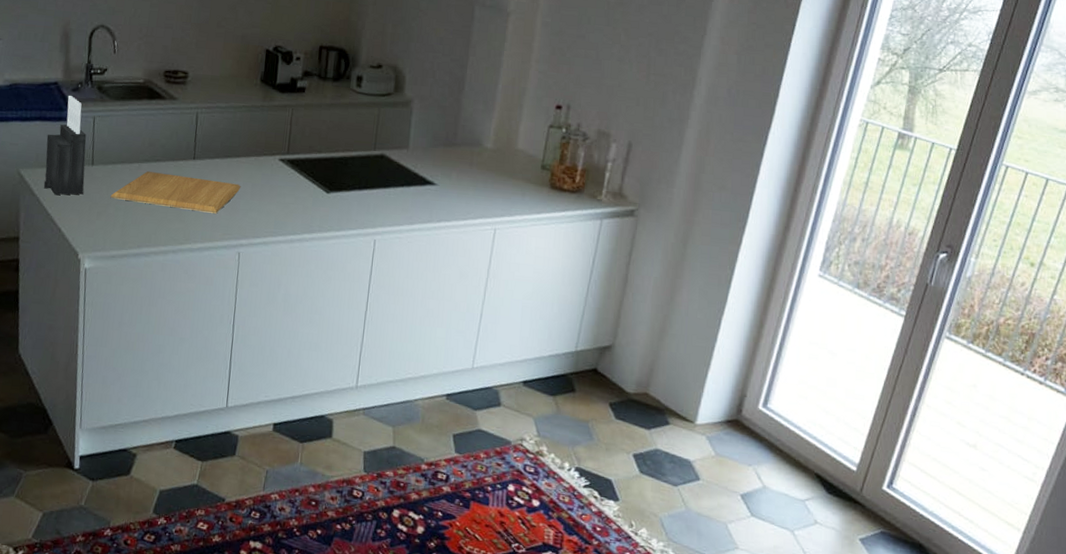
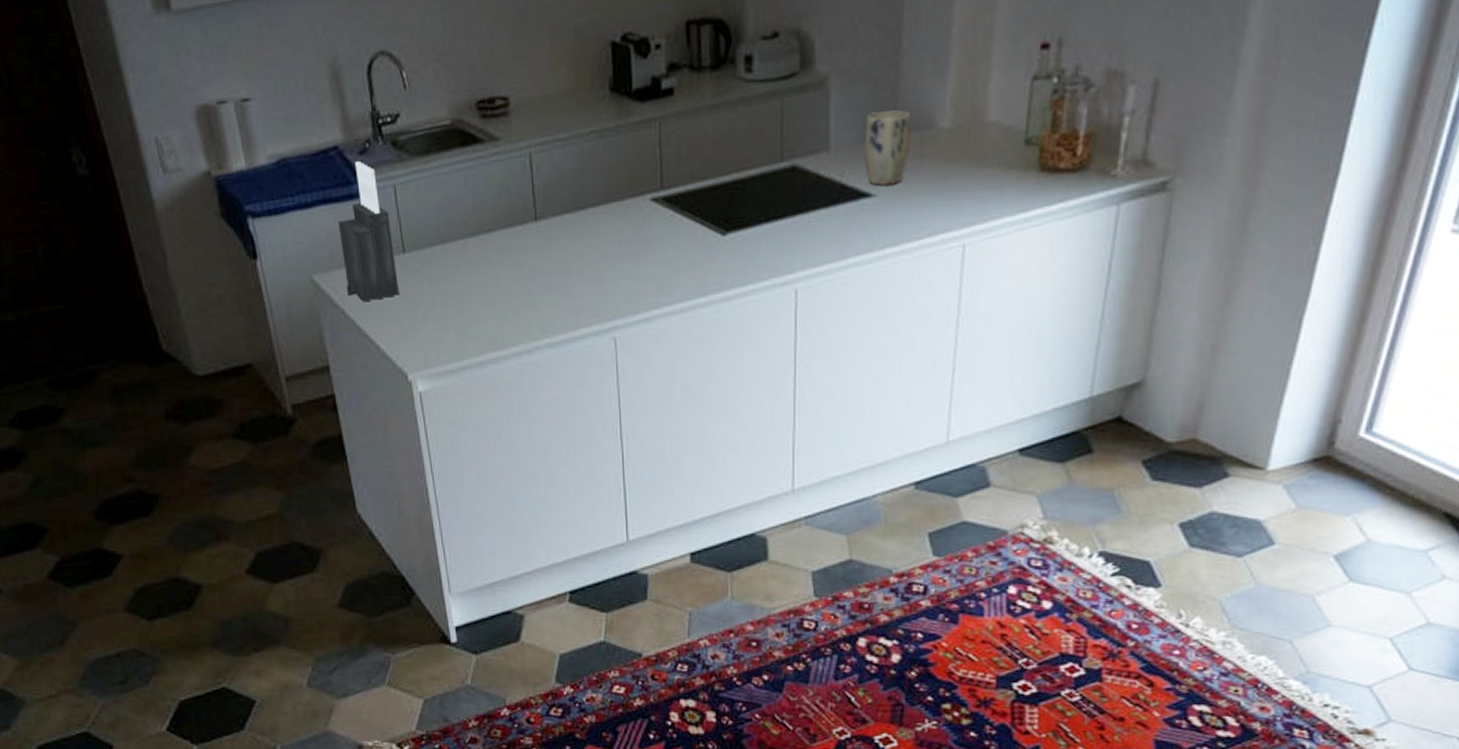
chopping board: present [110,171,241,214] -> none [434,244,605,294]
plant pot: none [432,129,466,179] -> present [864,110,911,186]

